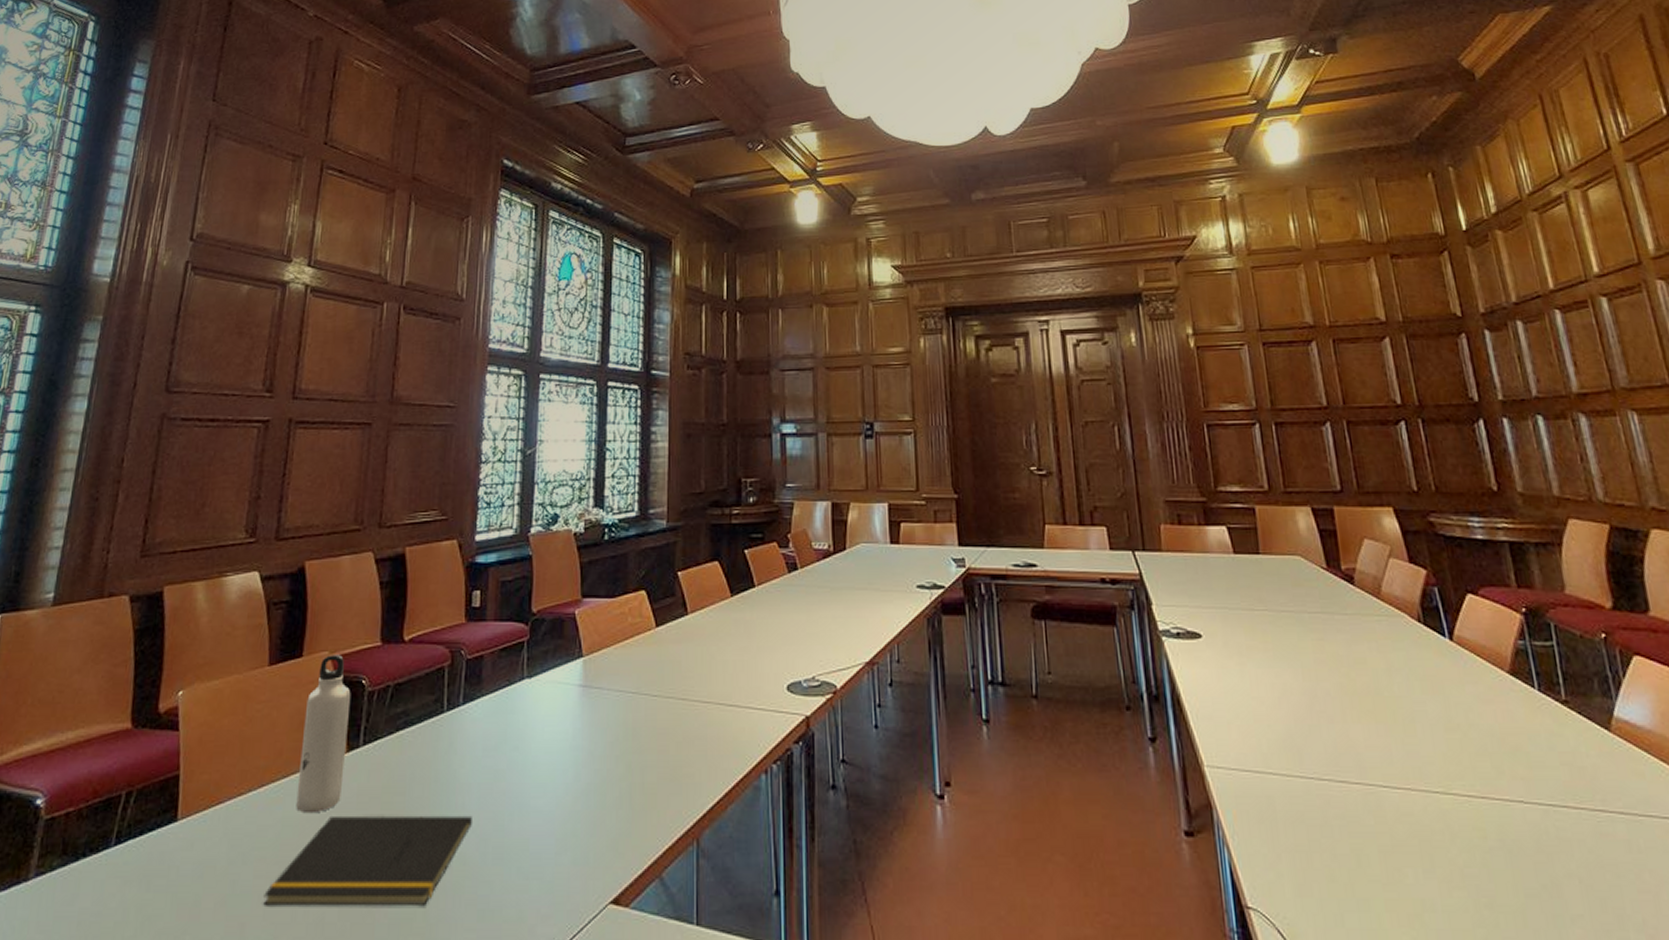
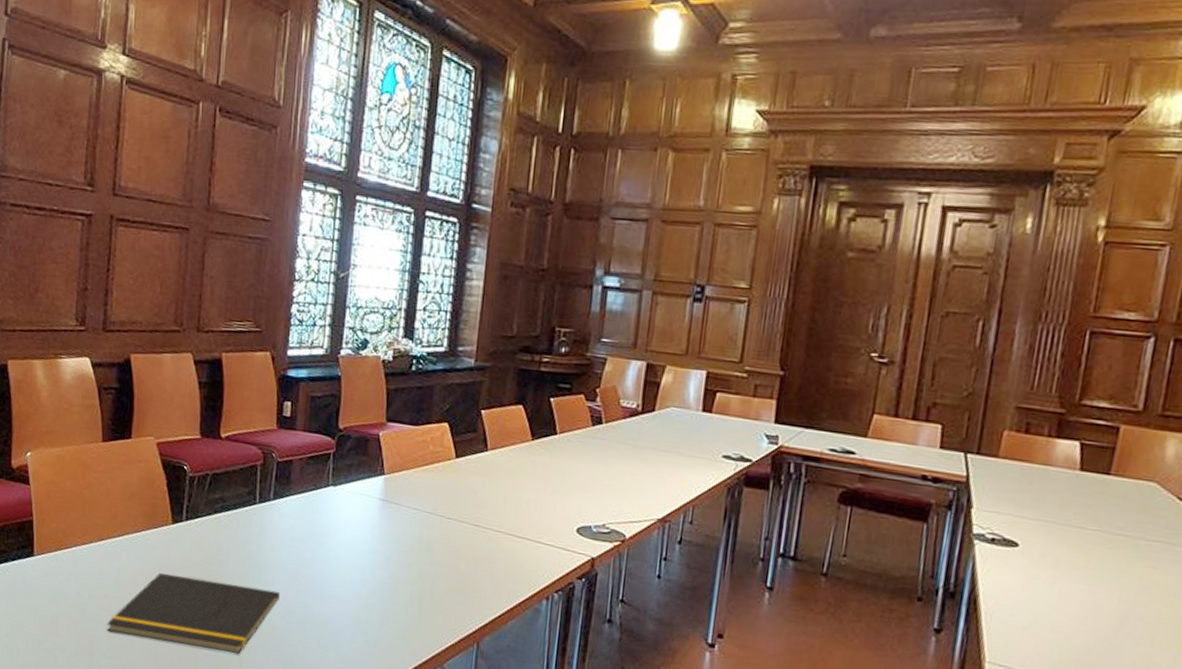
water bottle: present [296,655,351,814] -> none [130,440,175,568]

